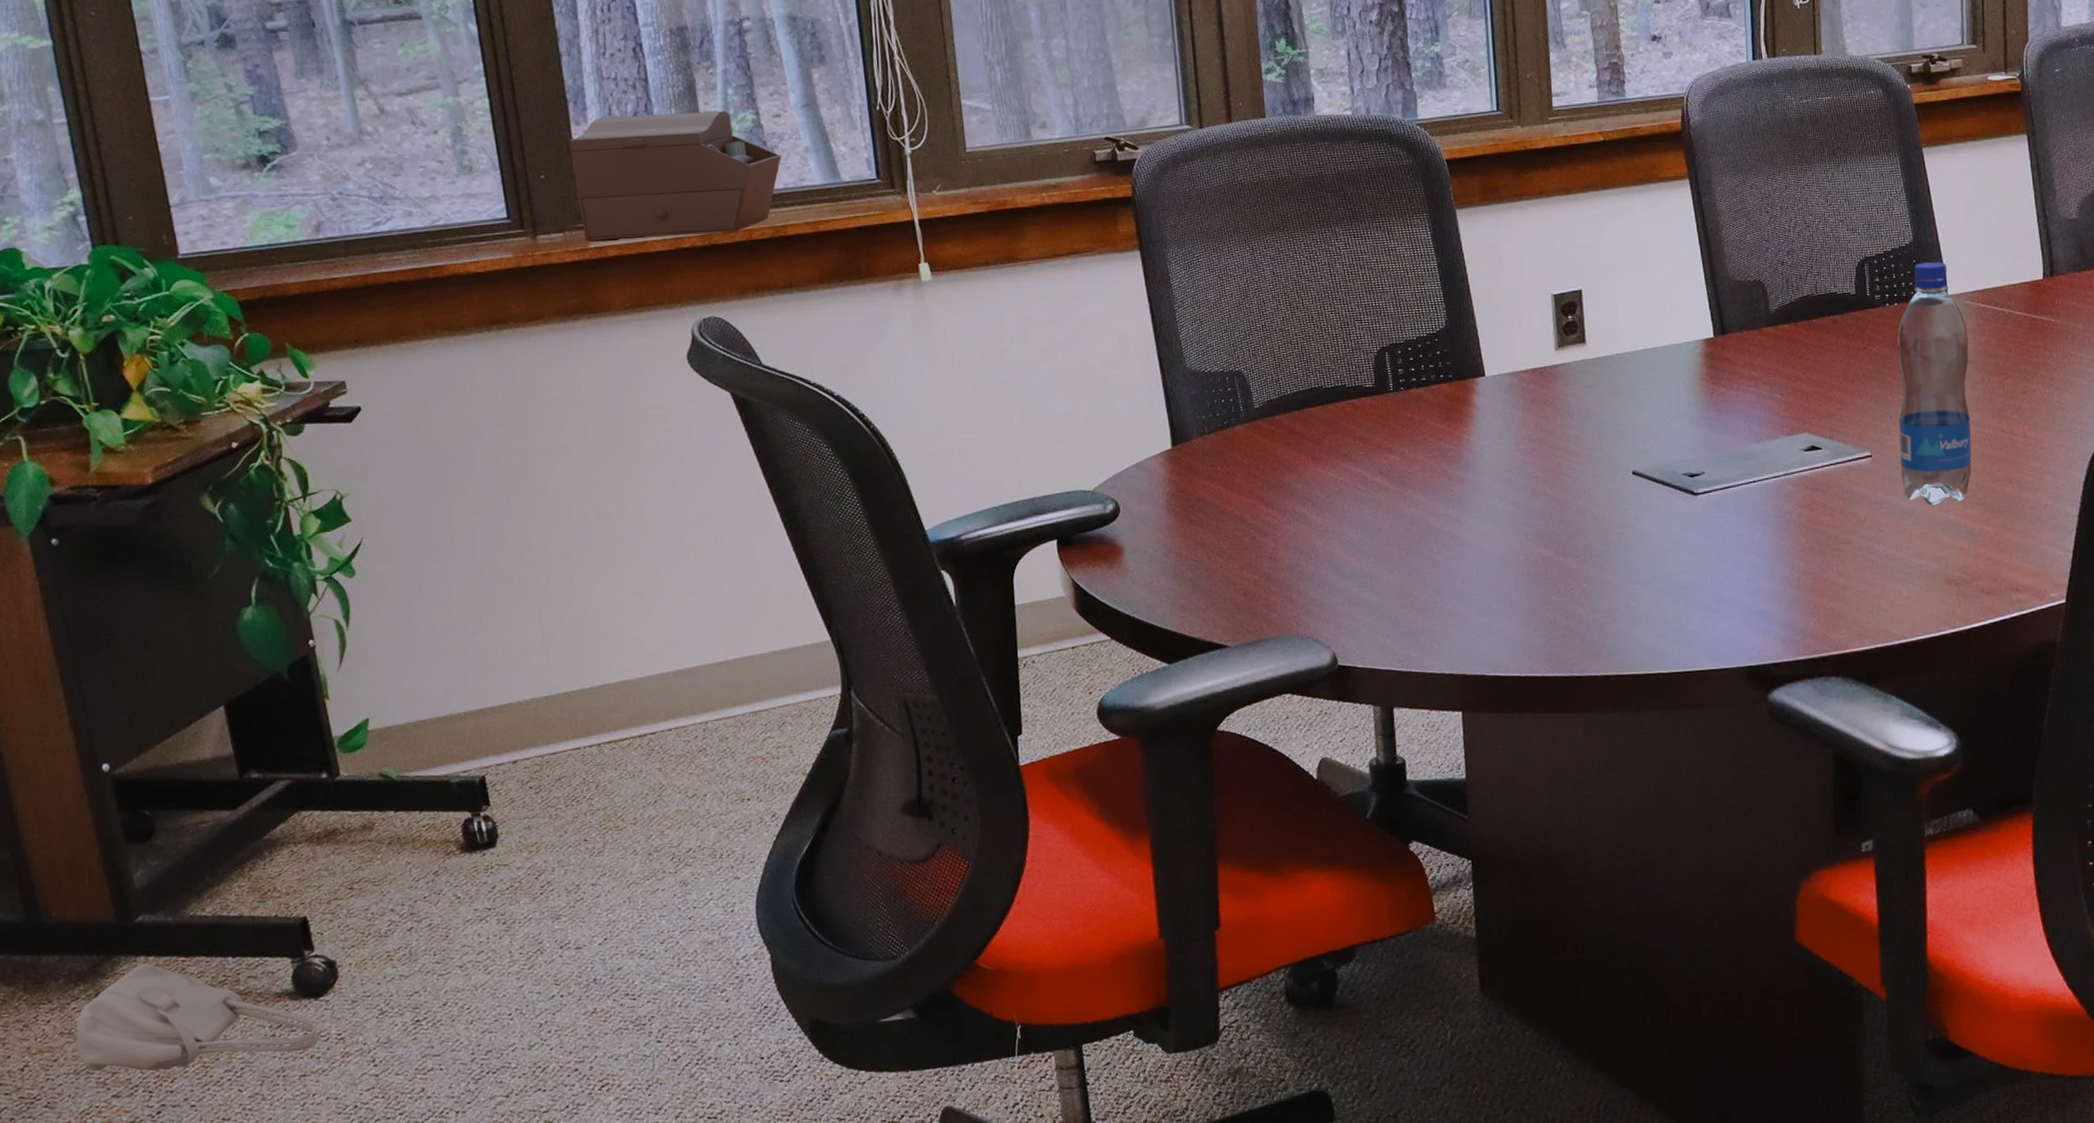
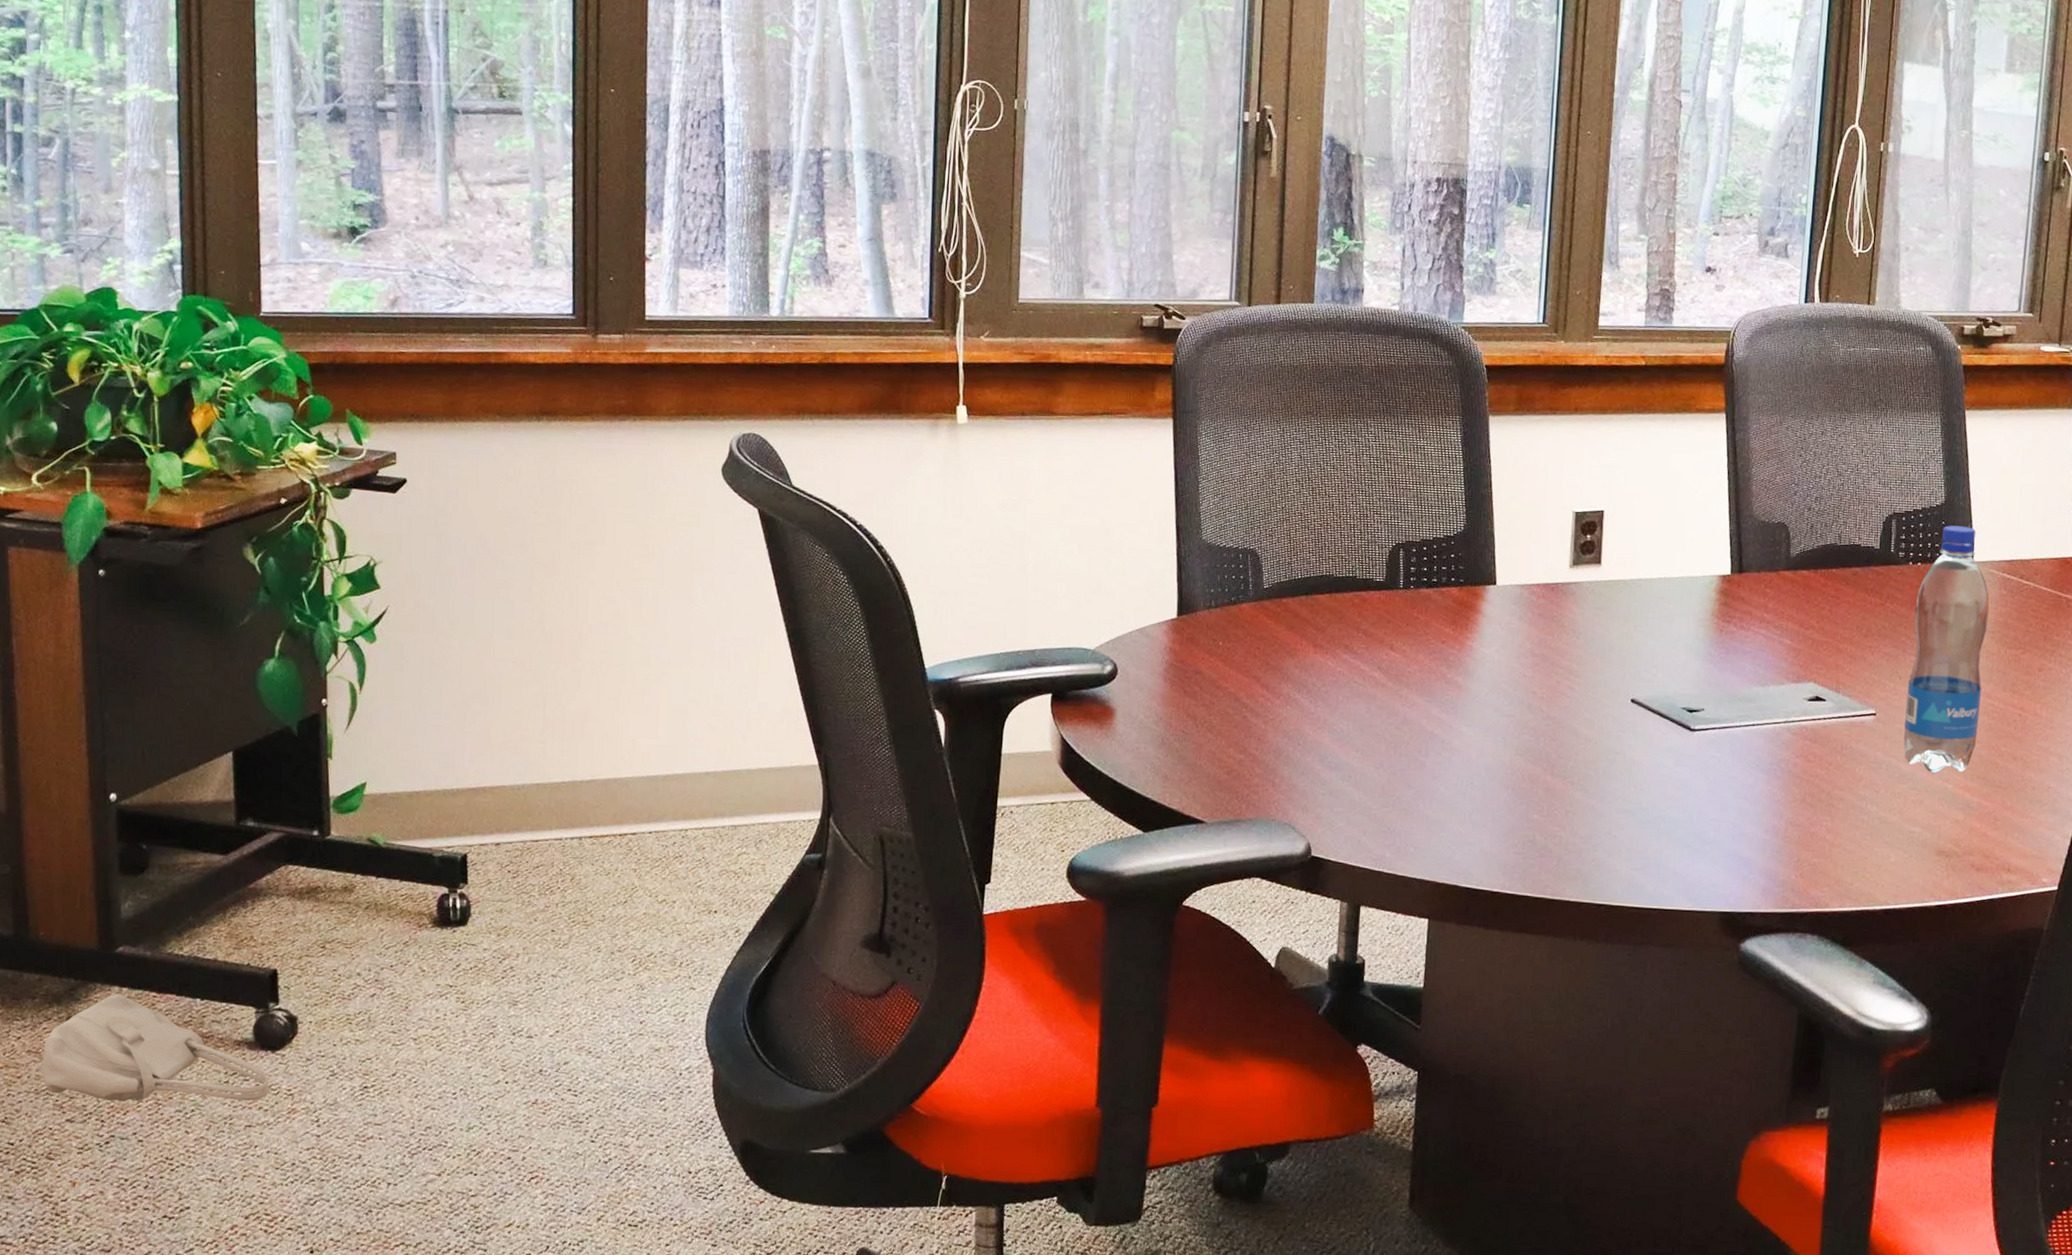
sewing box: present [568,110,781,241] -> none [641,228,840,354]

